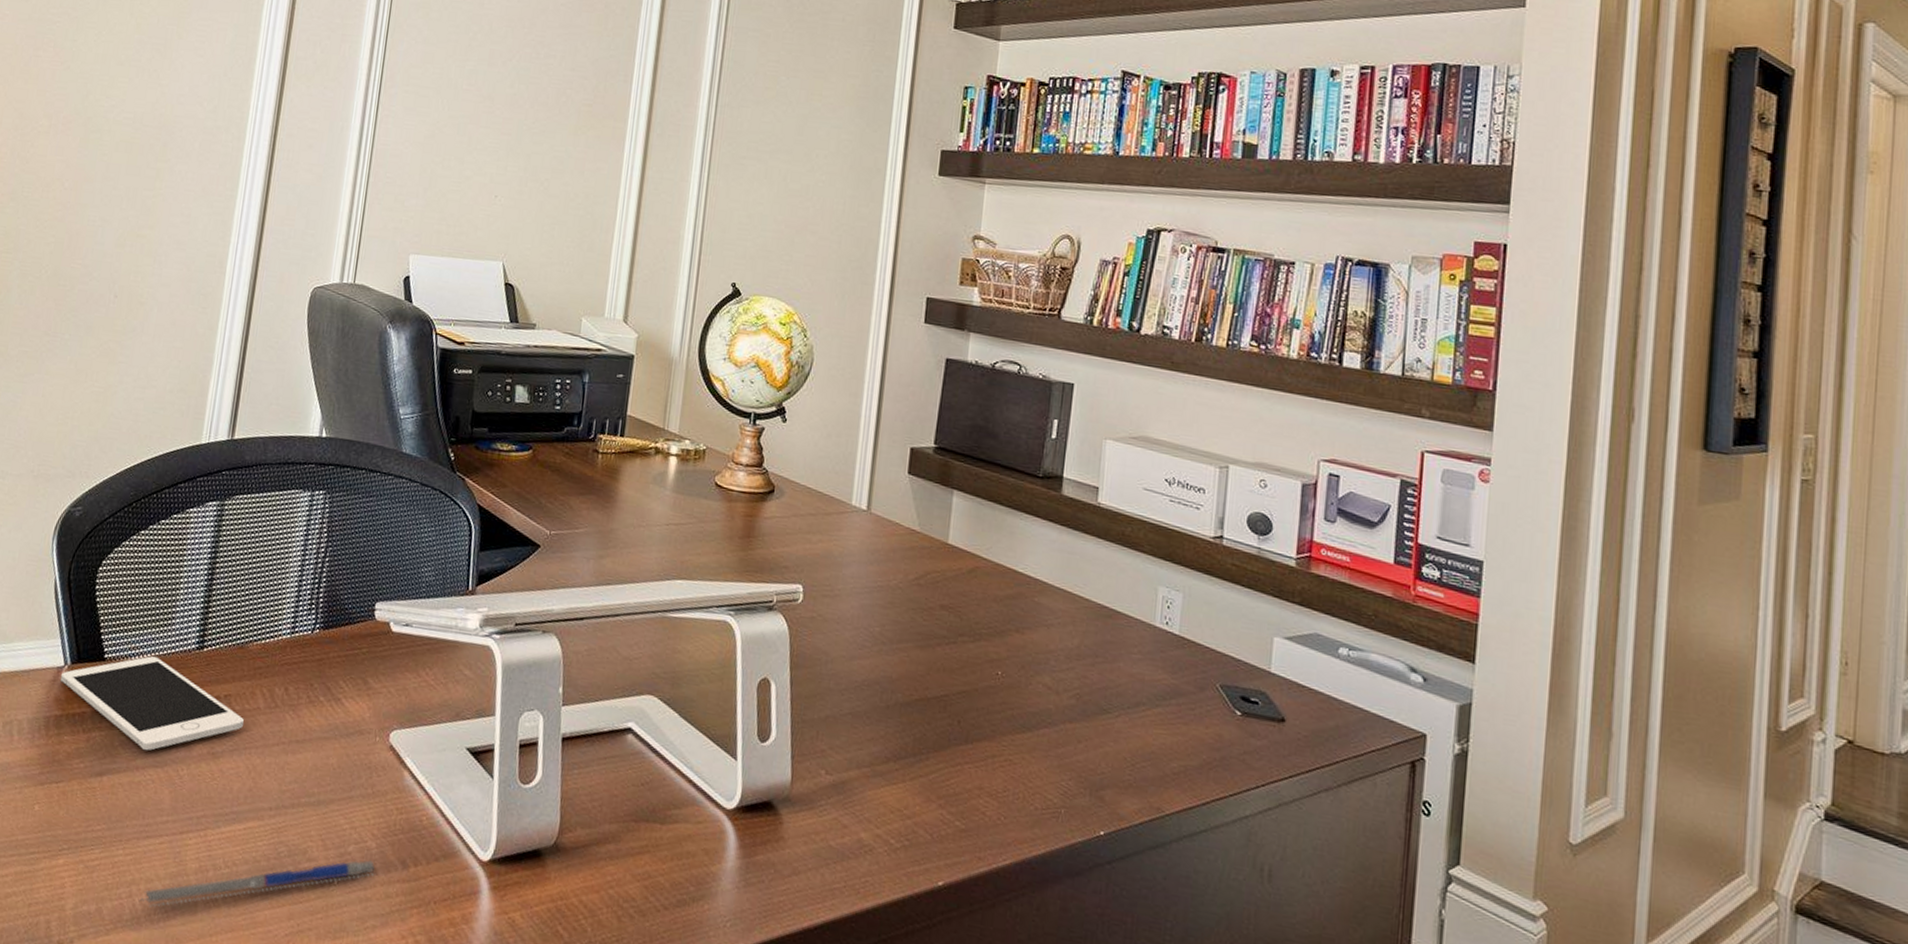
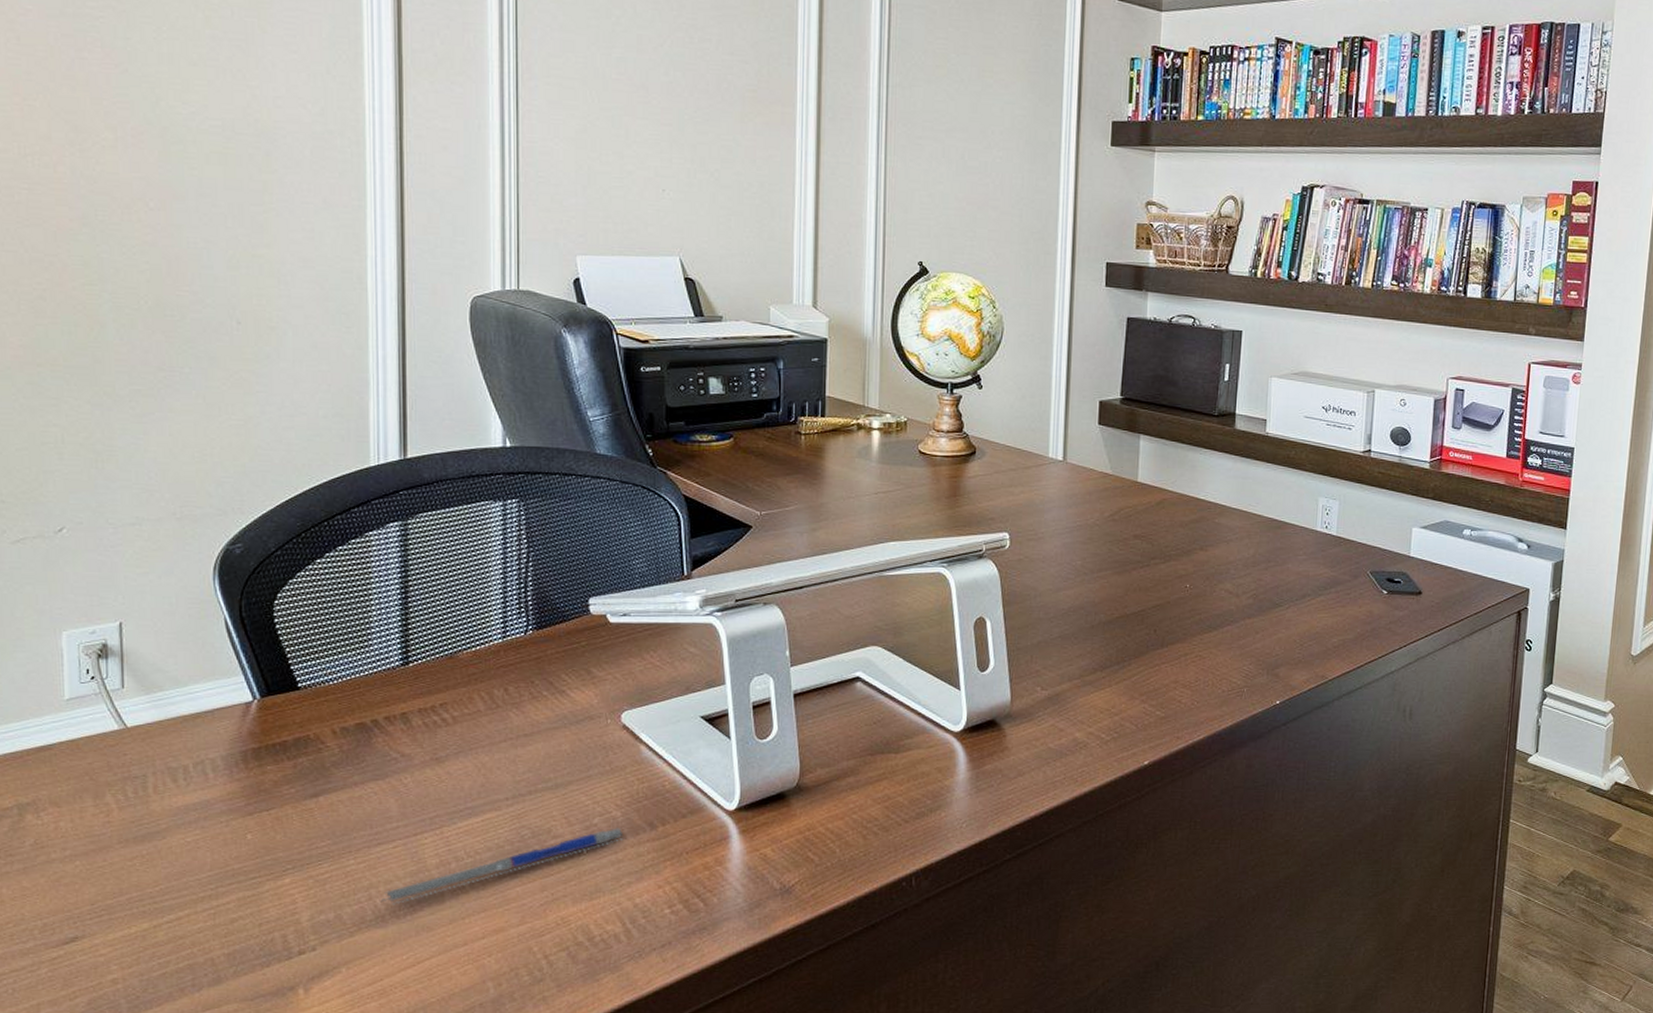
cell phone: present [61,656,244,751] -> none [252,679,465,767]

